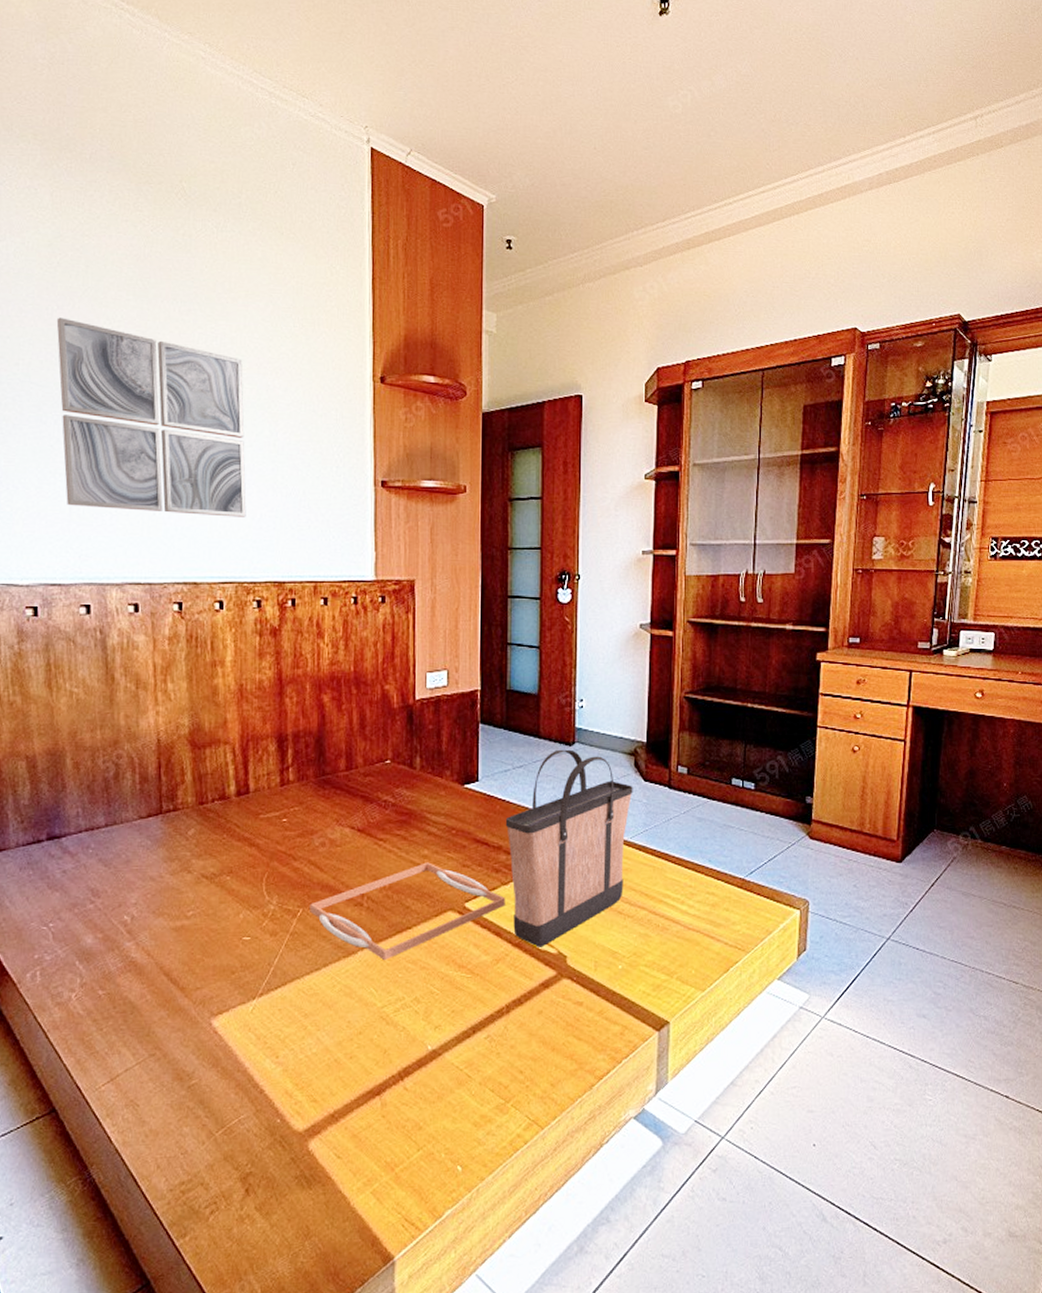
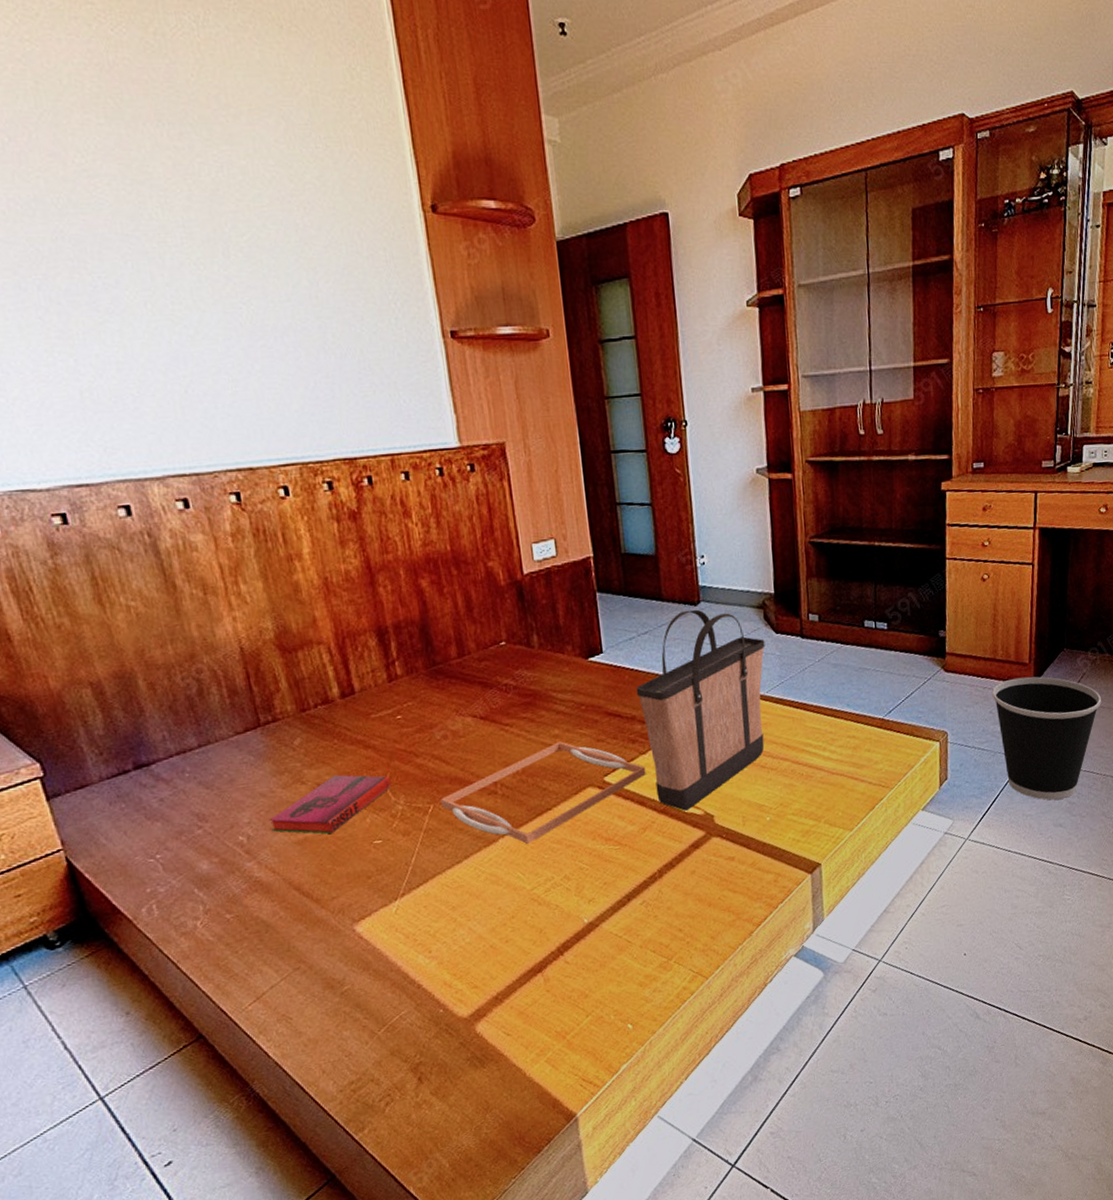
wall art: present [56,317,247,517] -> none [11,152,298,390]
hardback book: none [154,868,268,925] -> present [270,774,392,835]
wastebasket: none [858,854,972,988] -> present [992,676,1101,801]

